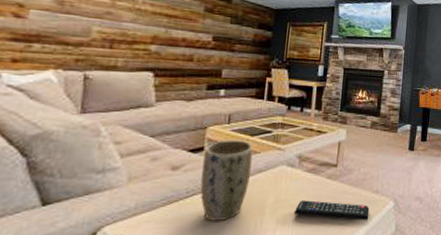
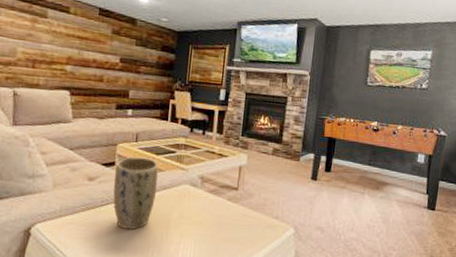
remote control: present [293,200,370,220] -> none [196,219,269,244]

